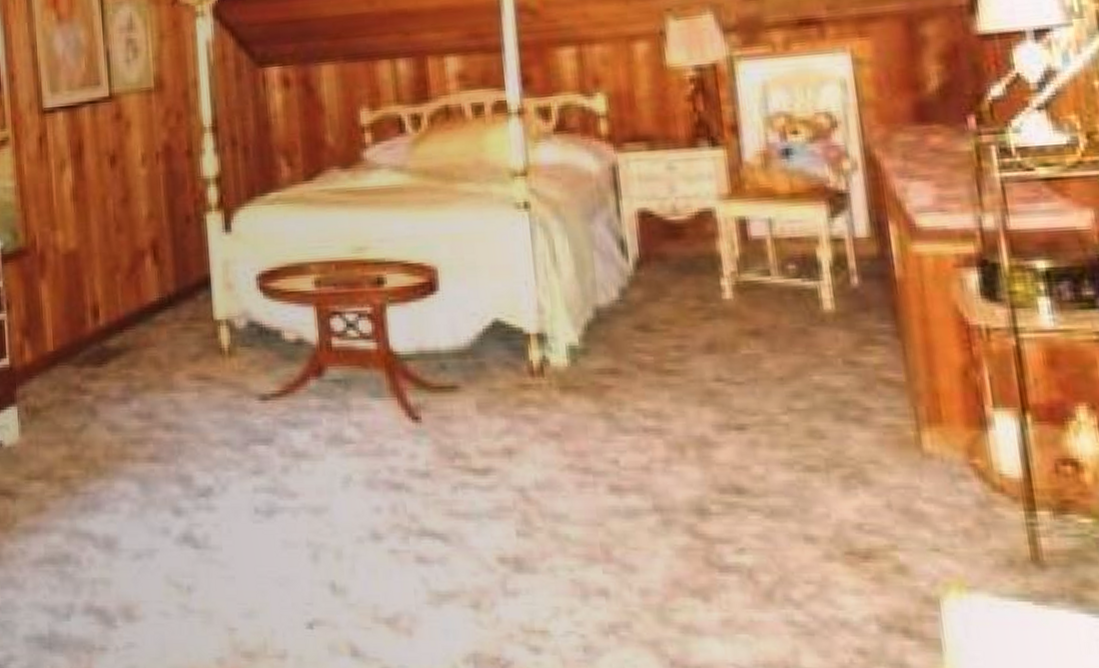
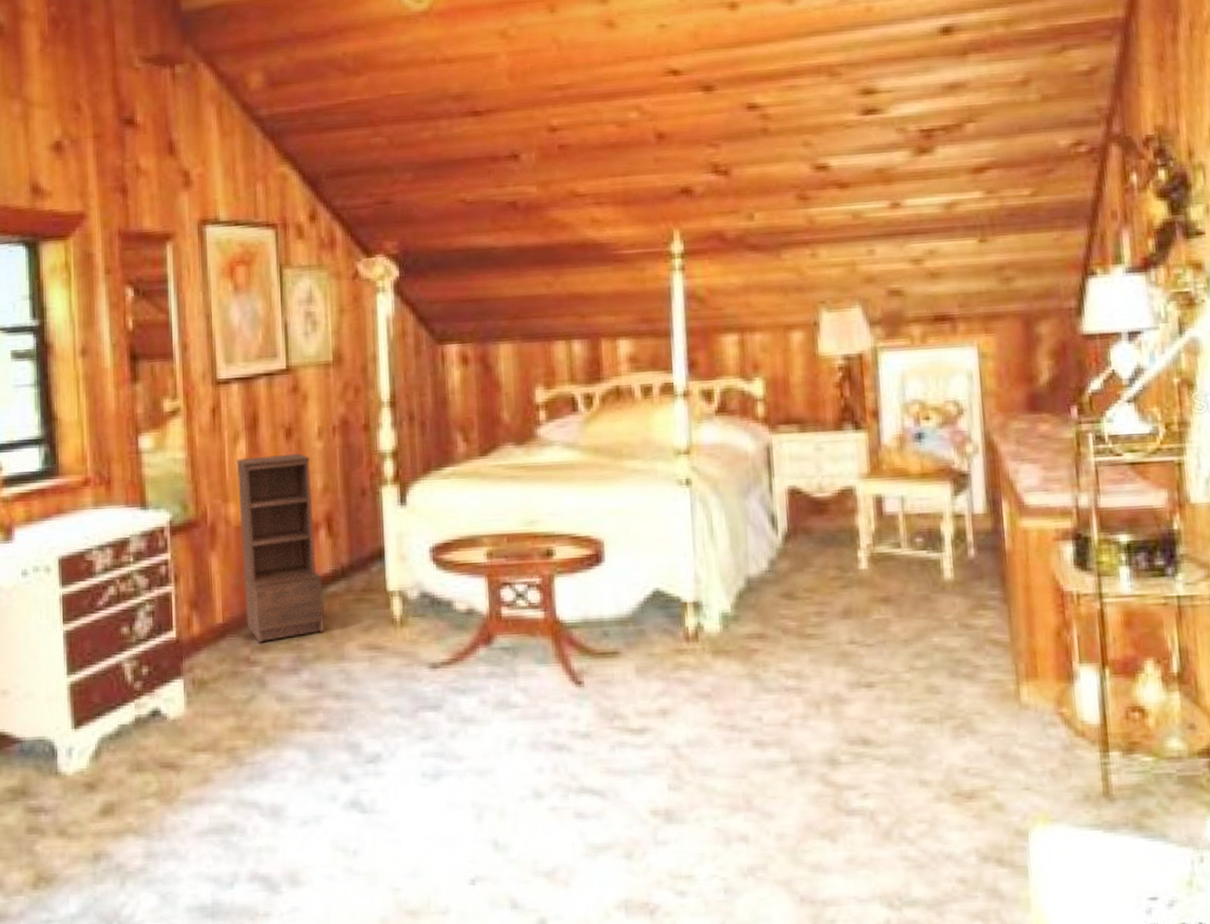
bookshelf: none [63,180,153,371] -> present [236,453,324,643]

